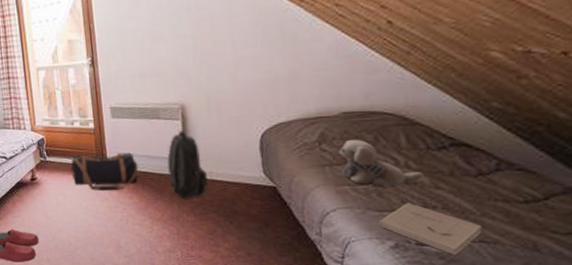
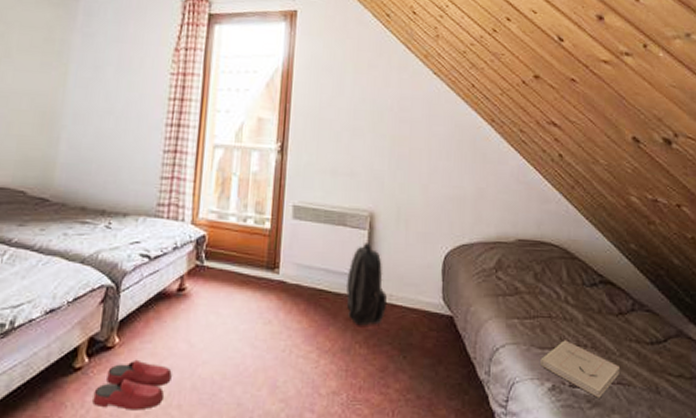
duffel bag: present [70,154,138,190] -> none [231,262,314,311]
plush toy: present [339,139,423,187] -> none [512,268,578,323]

